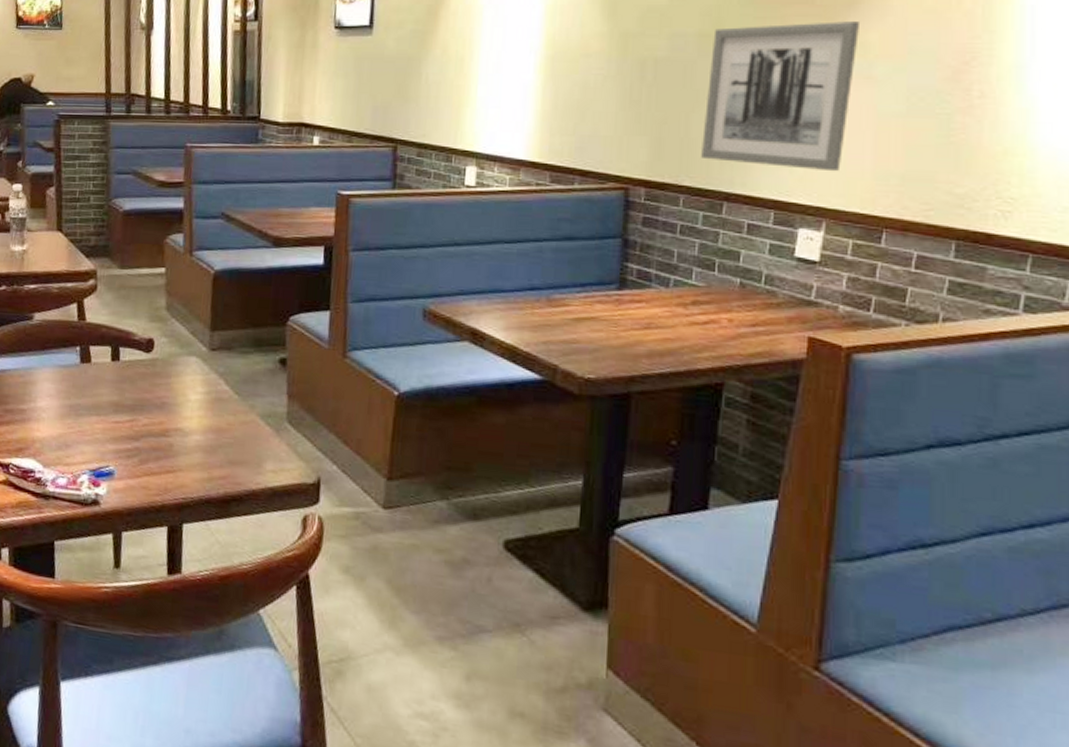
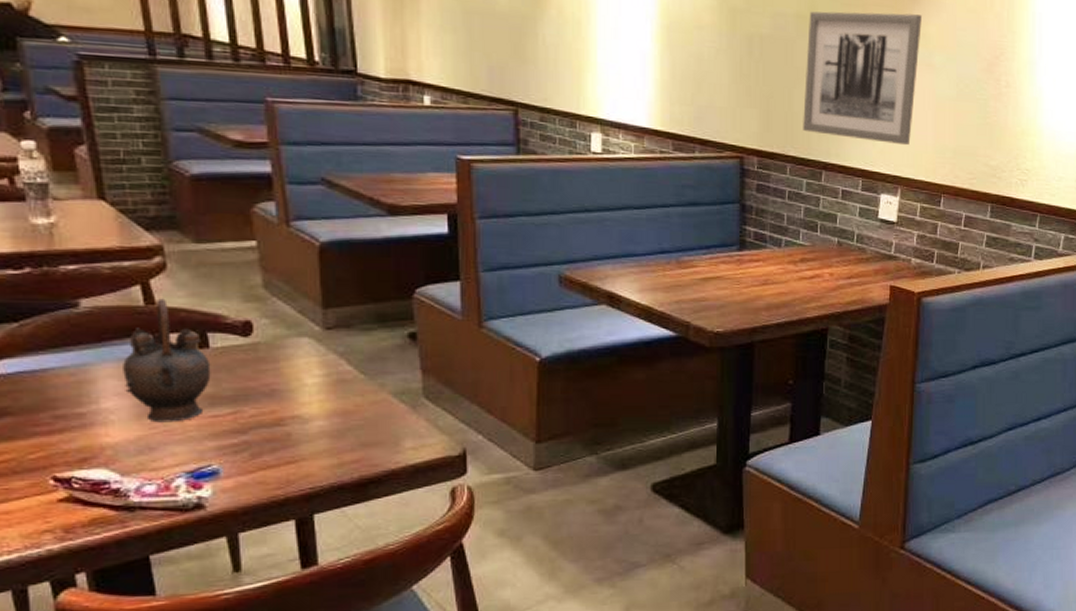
teapot: none [55,315,119,425] -> present [123,298,211,423]

